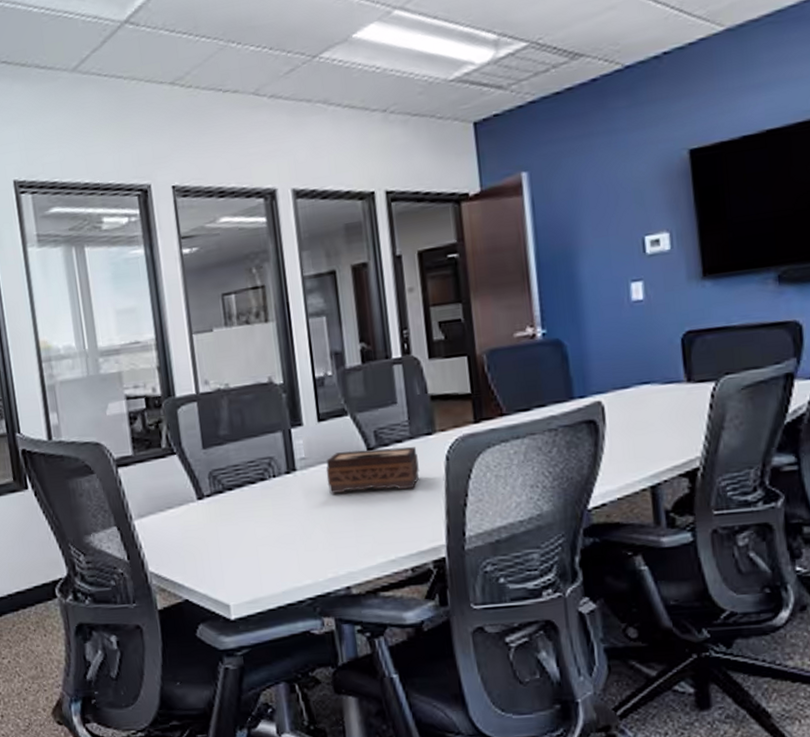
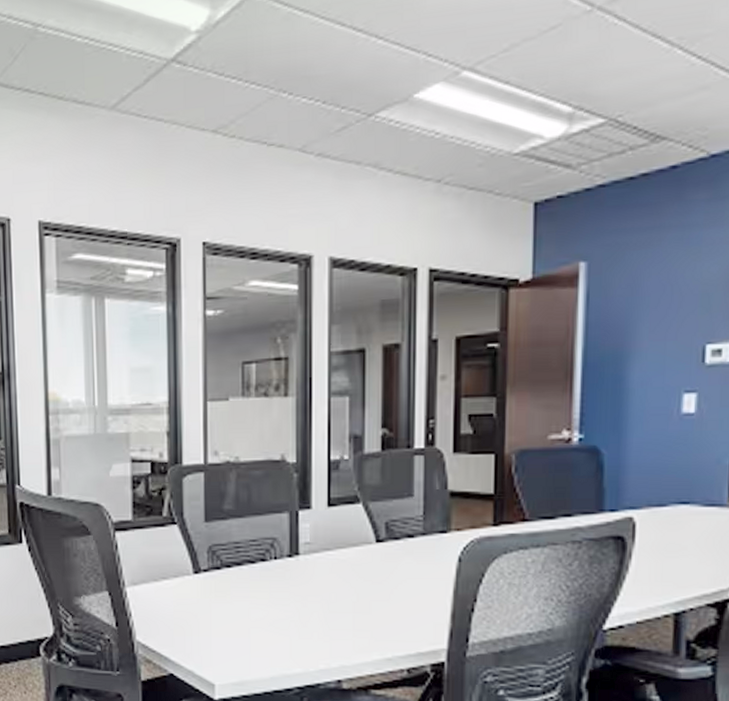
tissue box: present [325,446,419,493] -> none [330,540,429,587]

